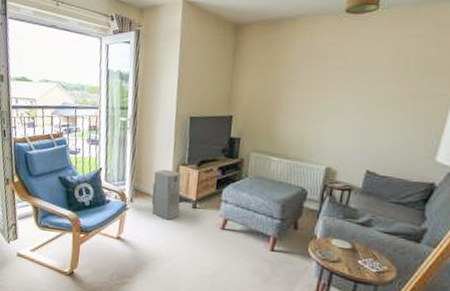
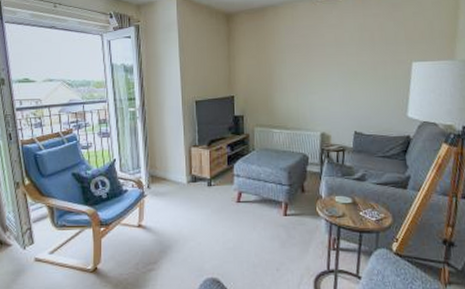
air purifier: present [151,169,181,220] -> none [168,152,196,201]

